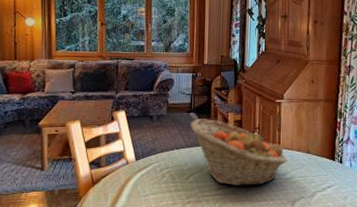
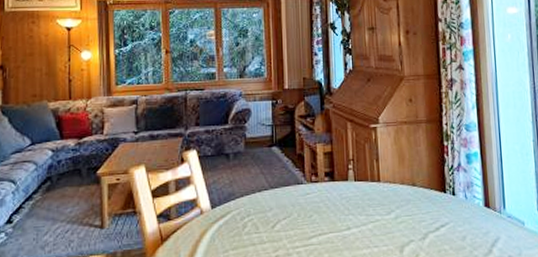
fruit basket: present [190,119,288,187] -> none [273,152,390,233]

